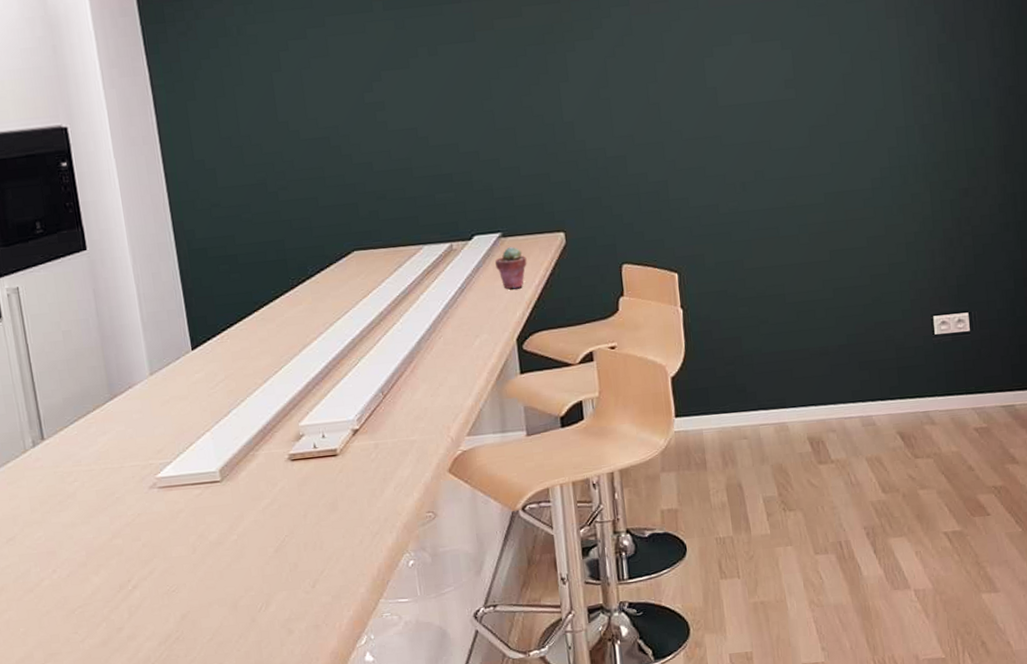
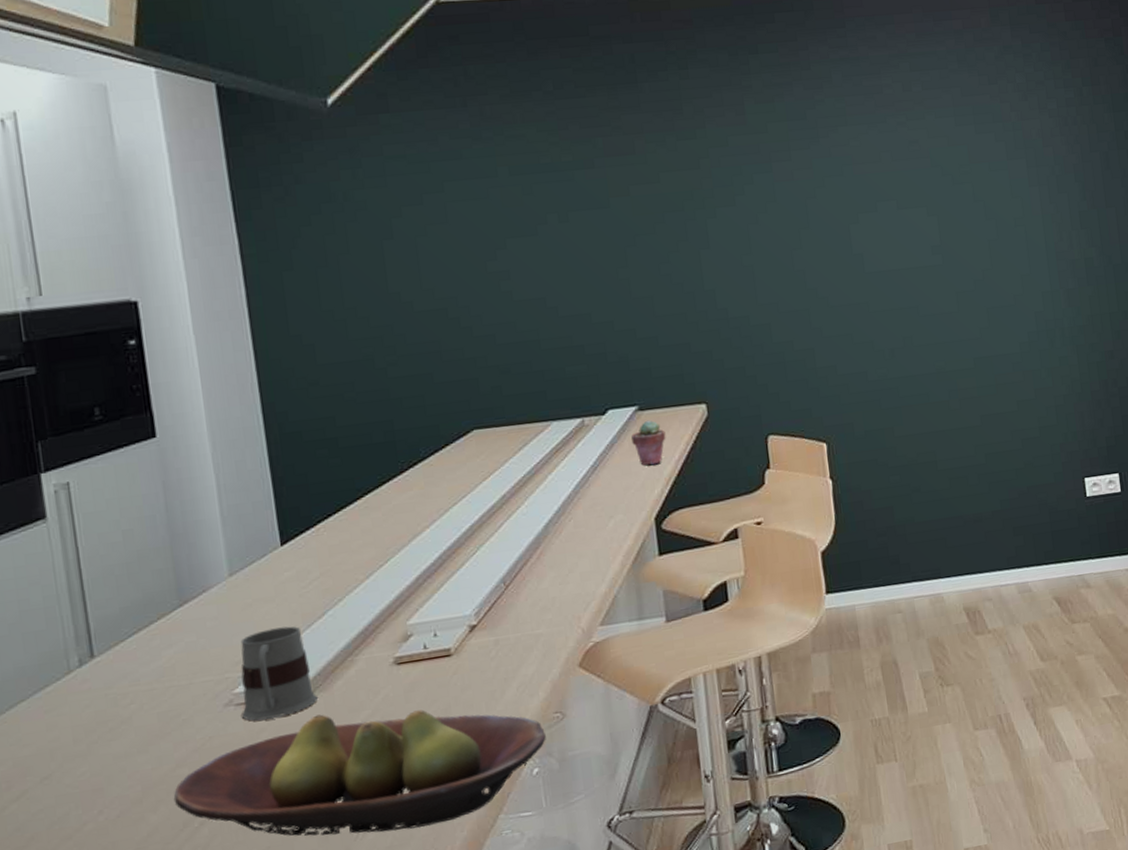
fruit bowl: none [111,500,420,607] -> present [173,709,546,836]
mug: none [161,421,226,502] -> present [240,626,319,721]

